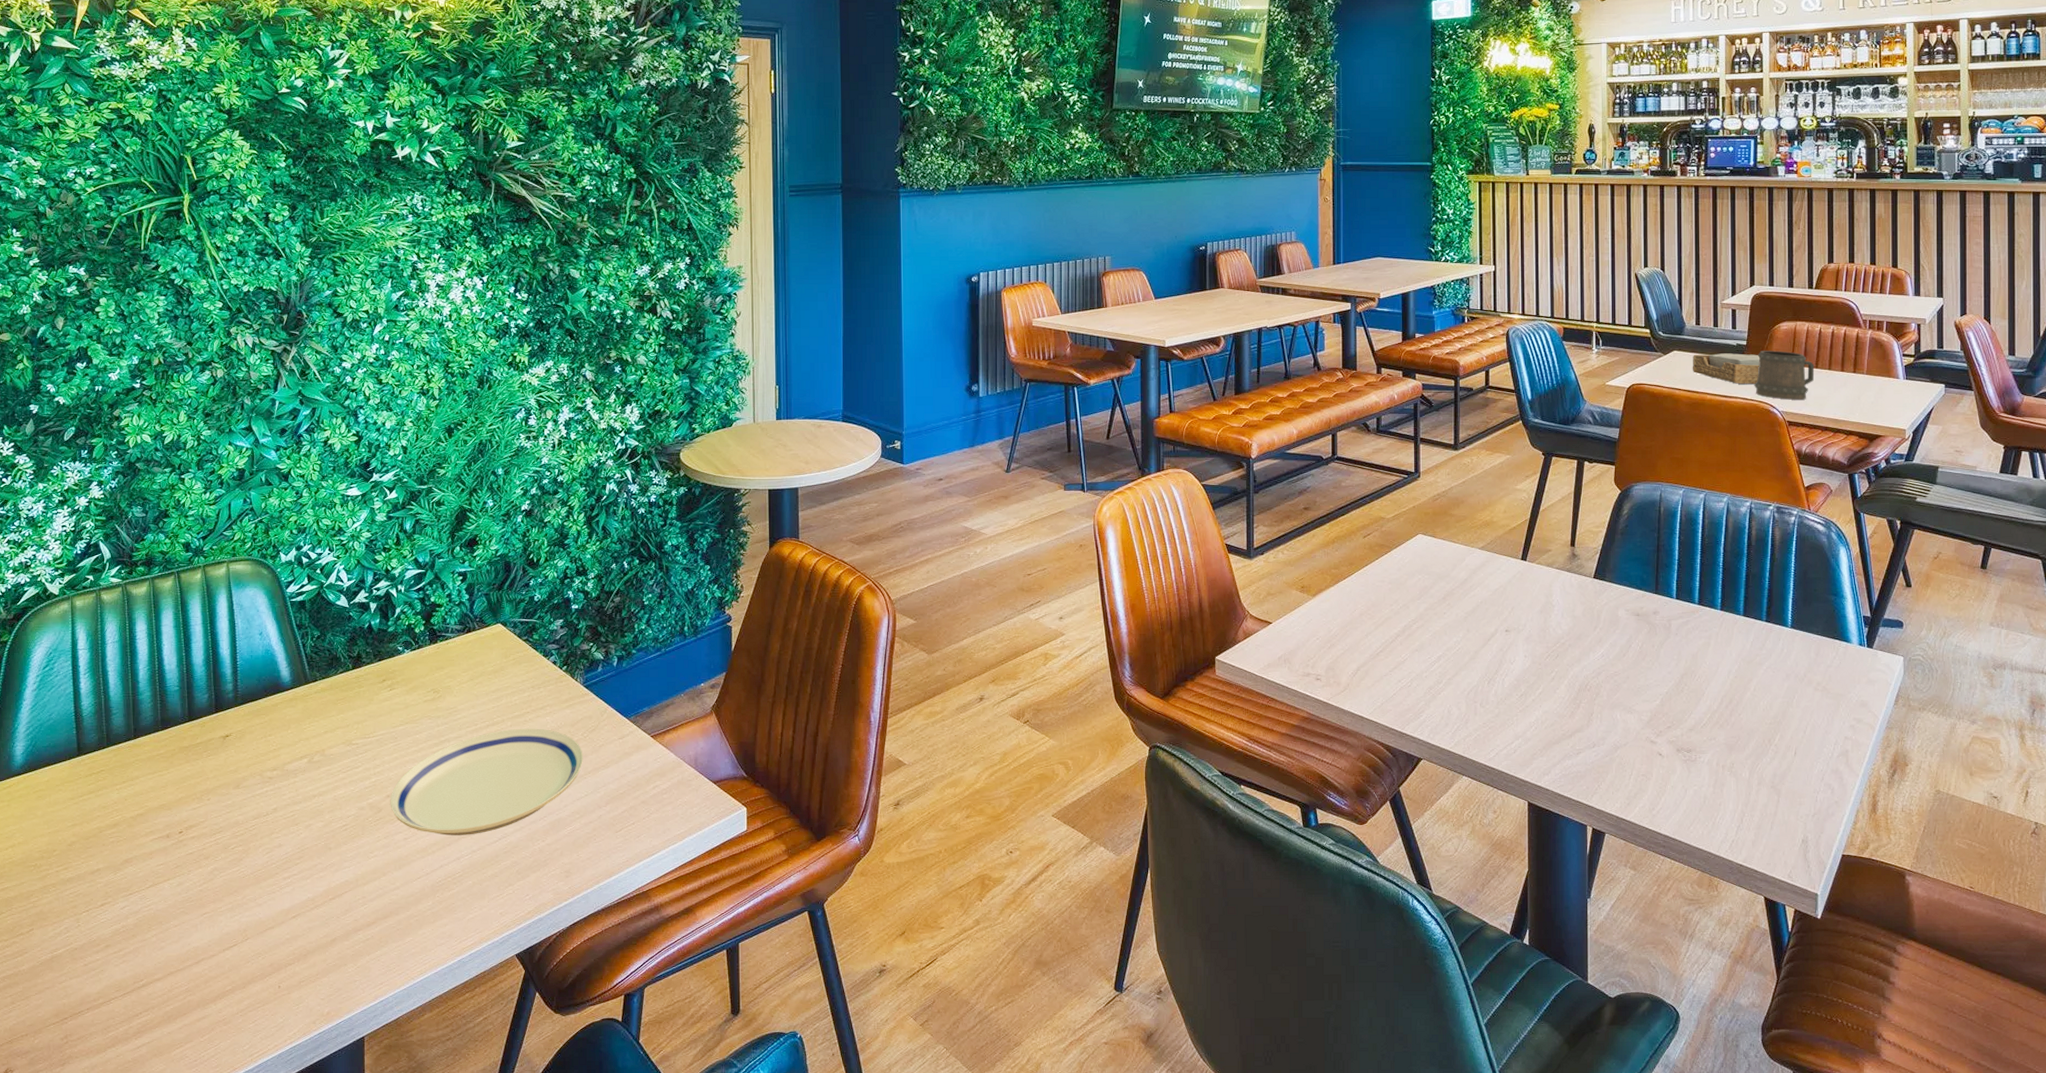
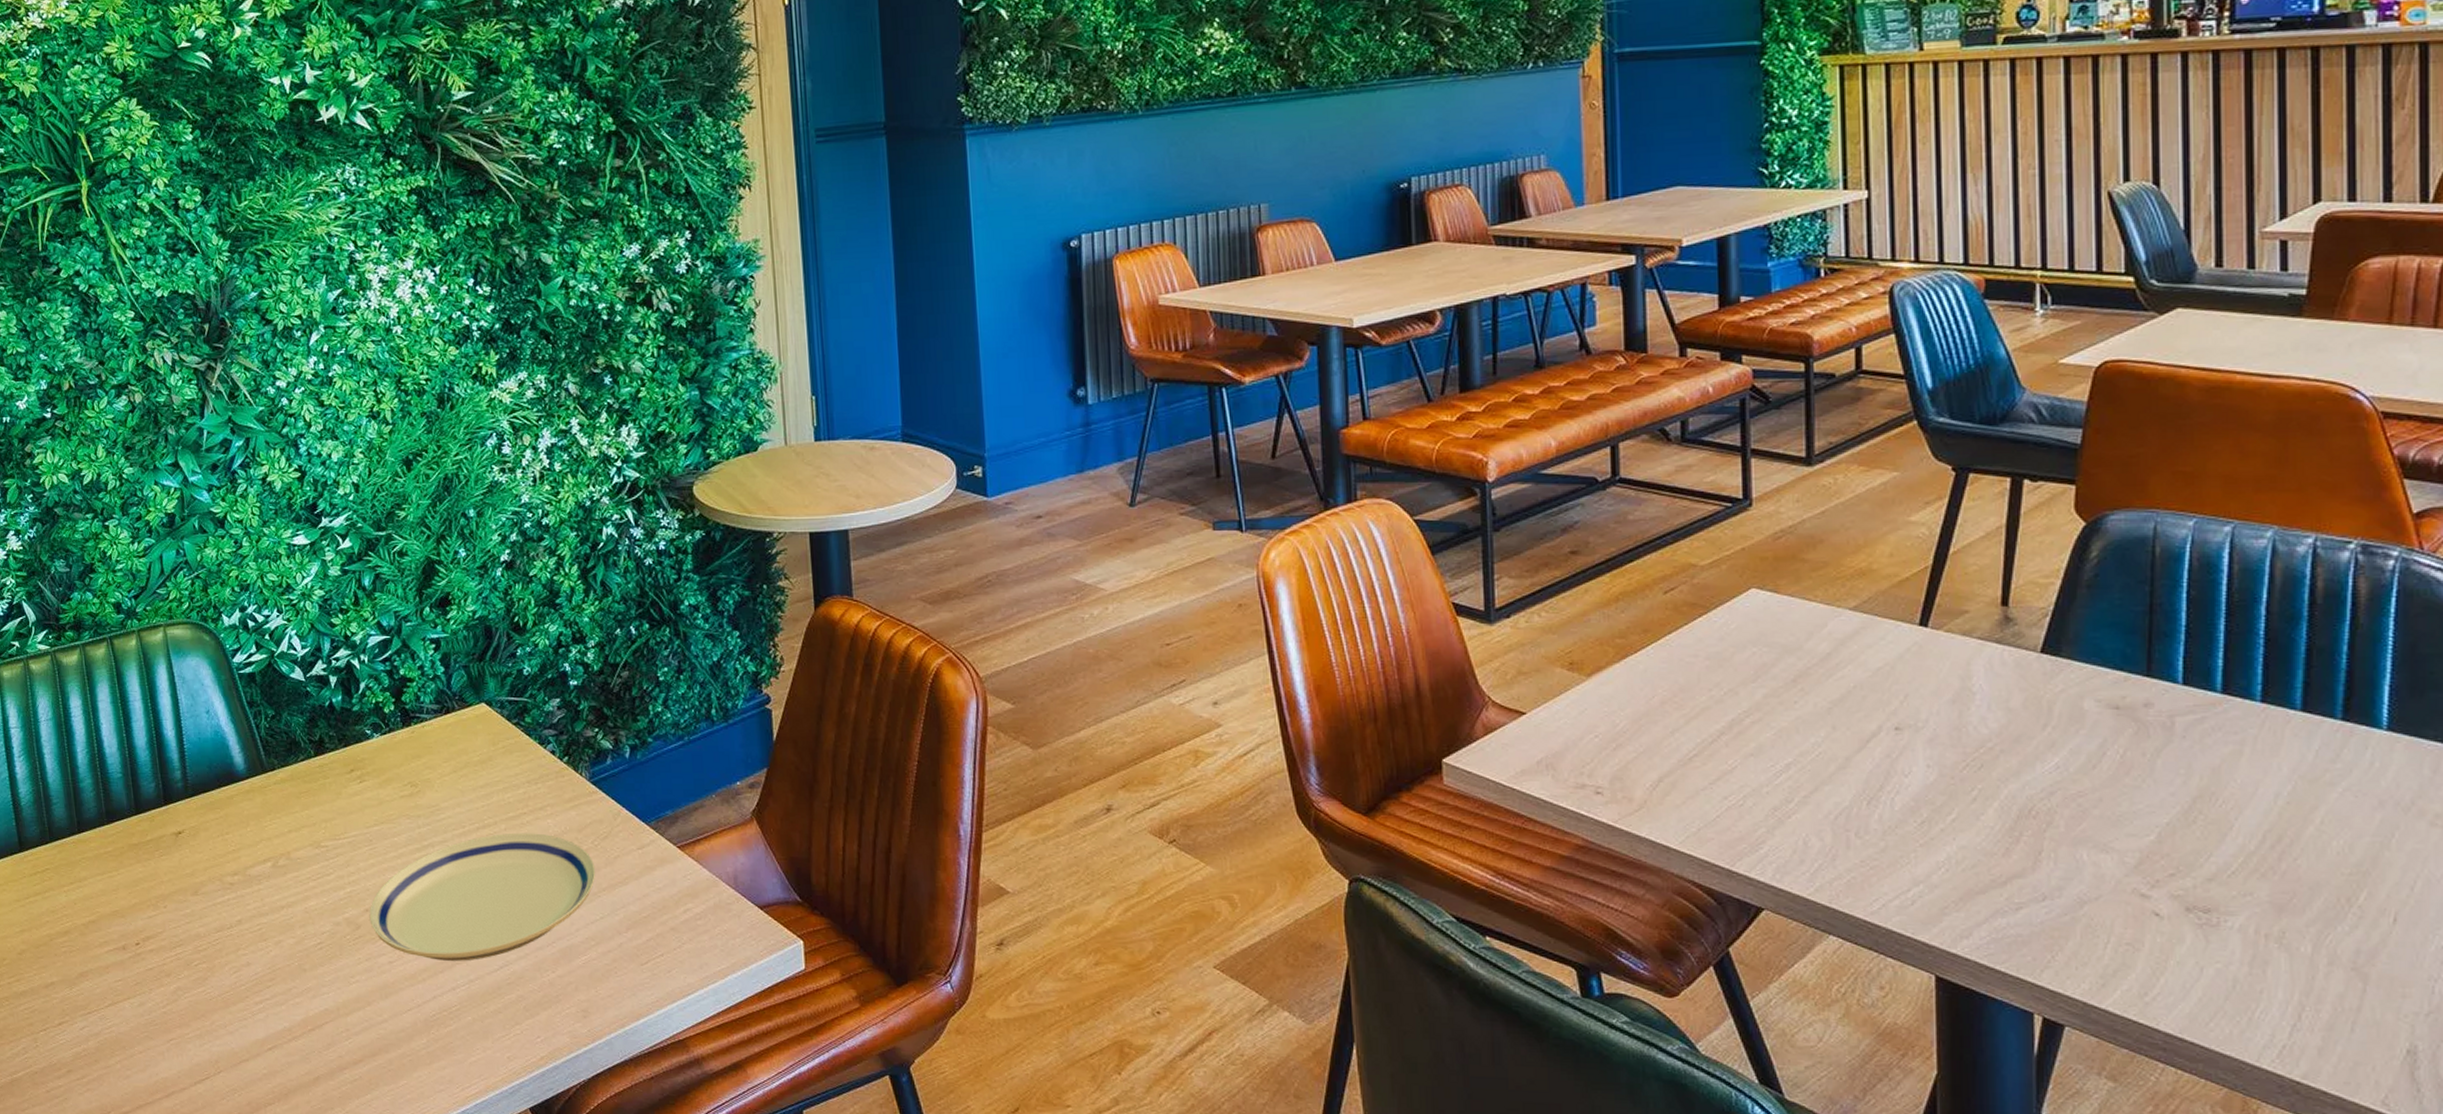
napkin holder: present [1692,353,1760,385] -> none [2209,308,2332,357]
beer mug: present [1754,351,1815,400] -> none [2320,302,2432,379]

